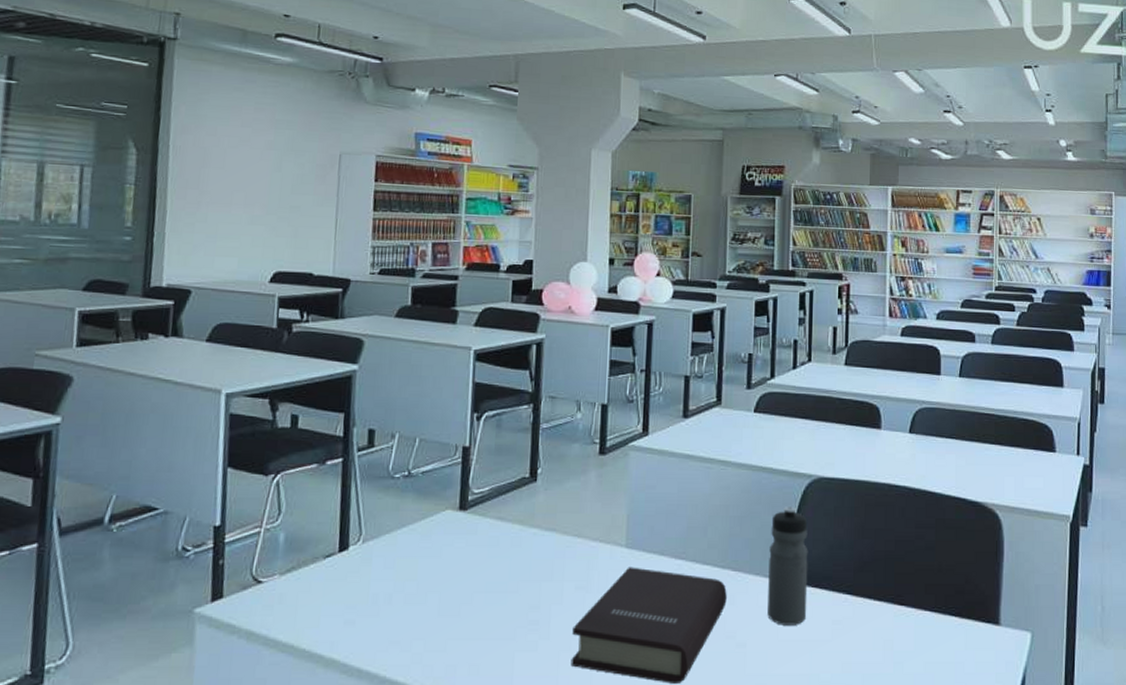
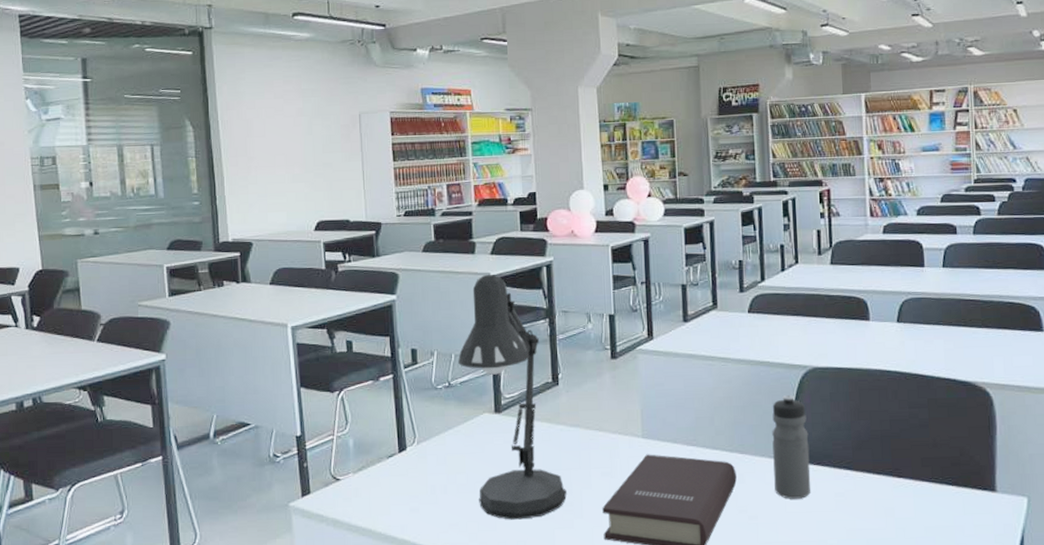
desk lamp: none [423,348,533,639] -> present [458,274,567,520]

